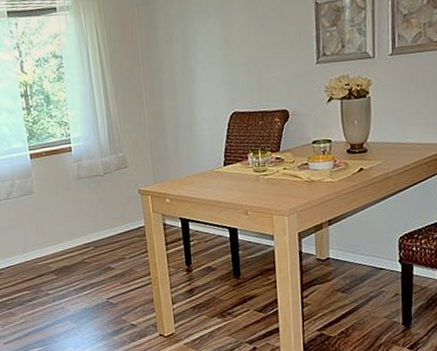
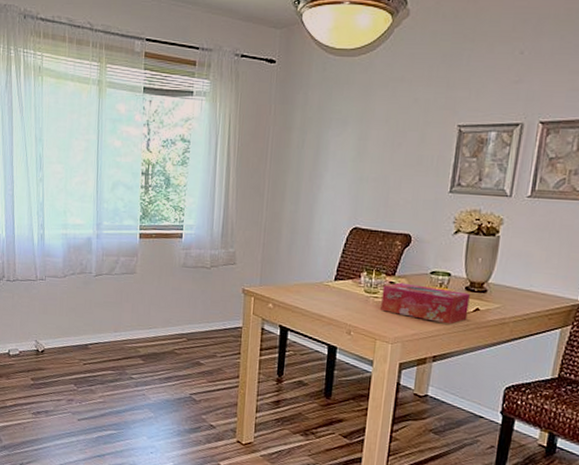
tissue box: none [270,155,354,188] -> present [381,282,470,325]

